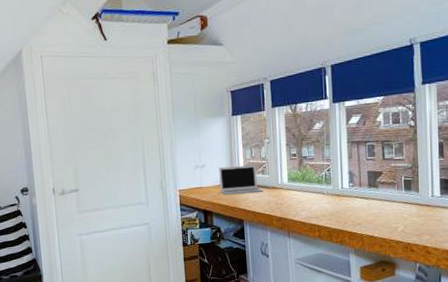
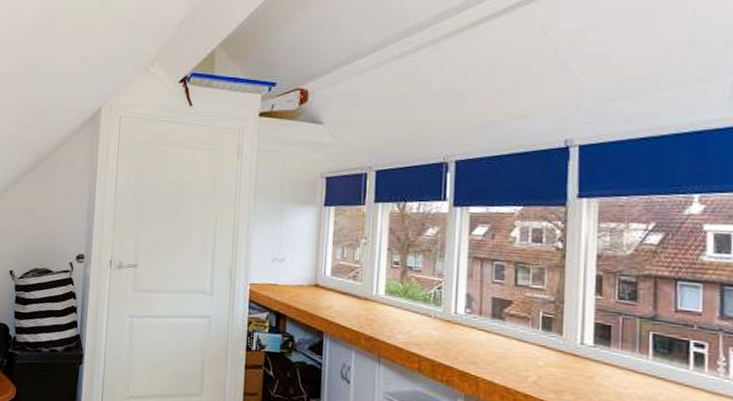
laptop: present [219,164,263,194] -> none [299,263,352,302]

